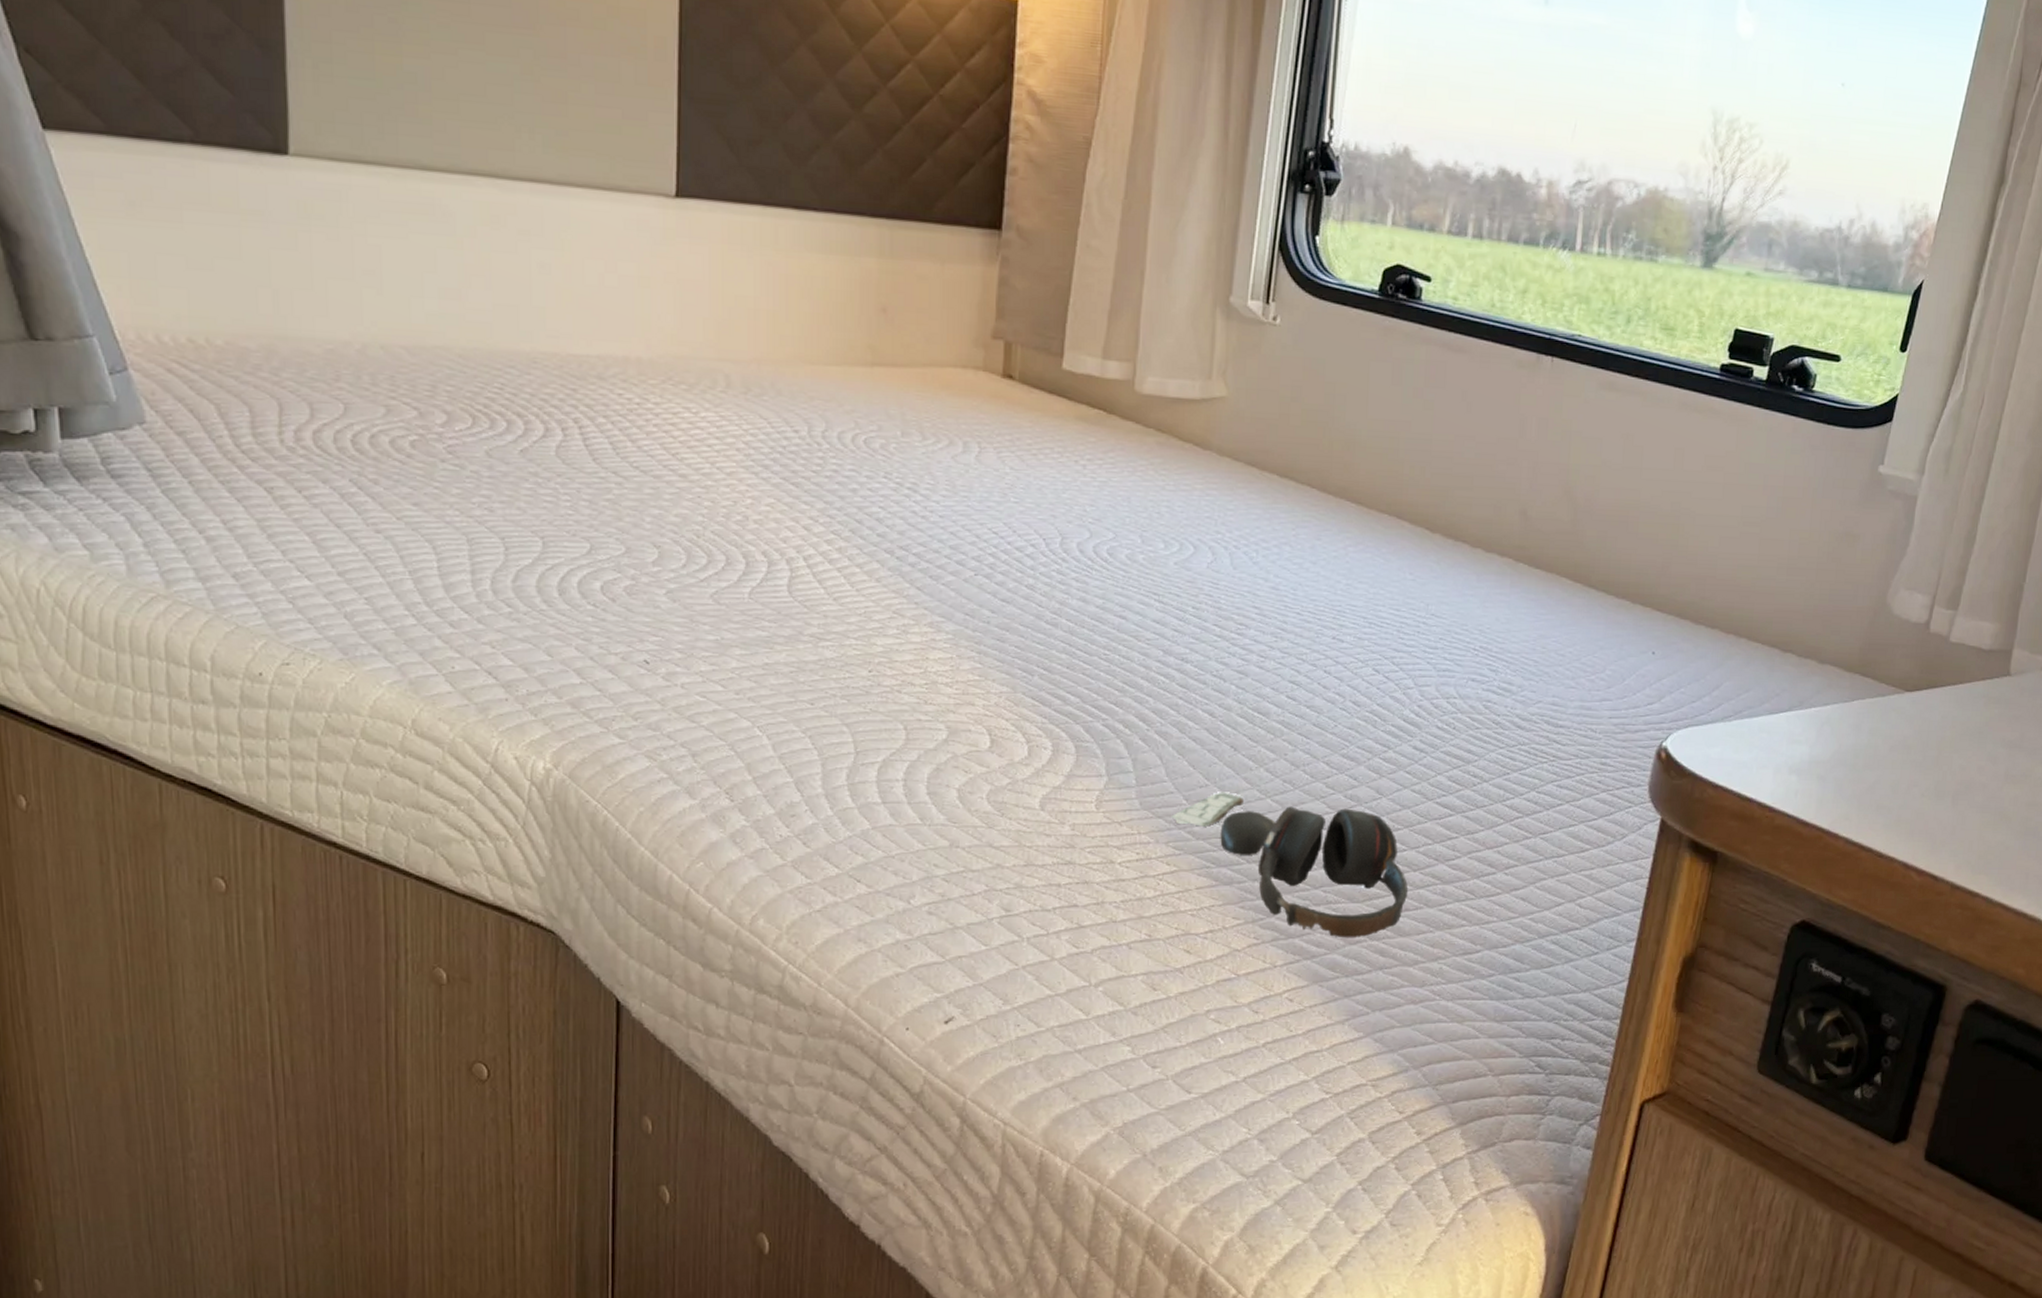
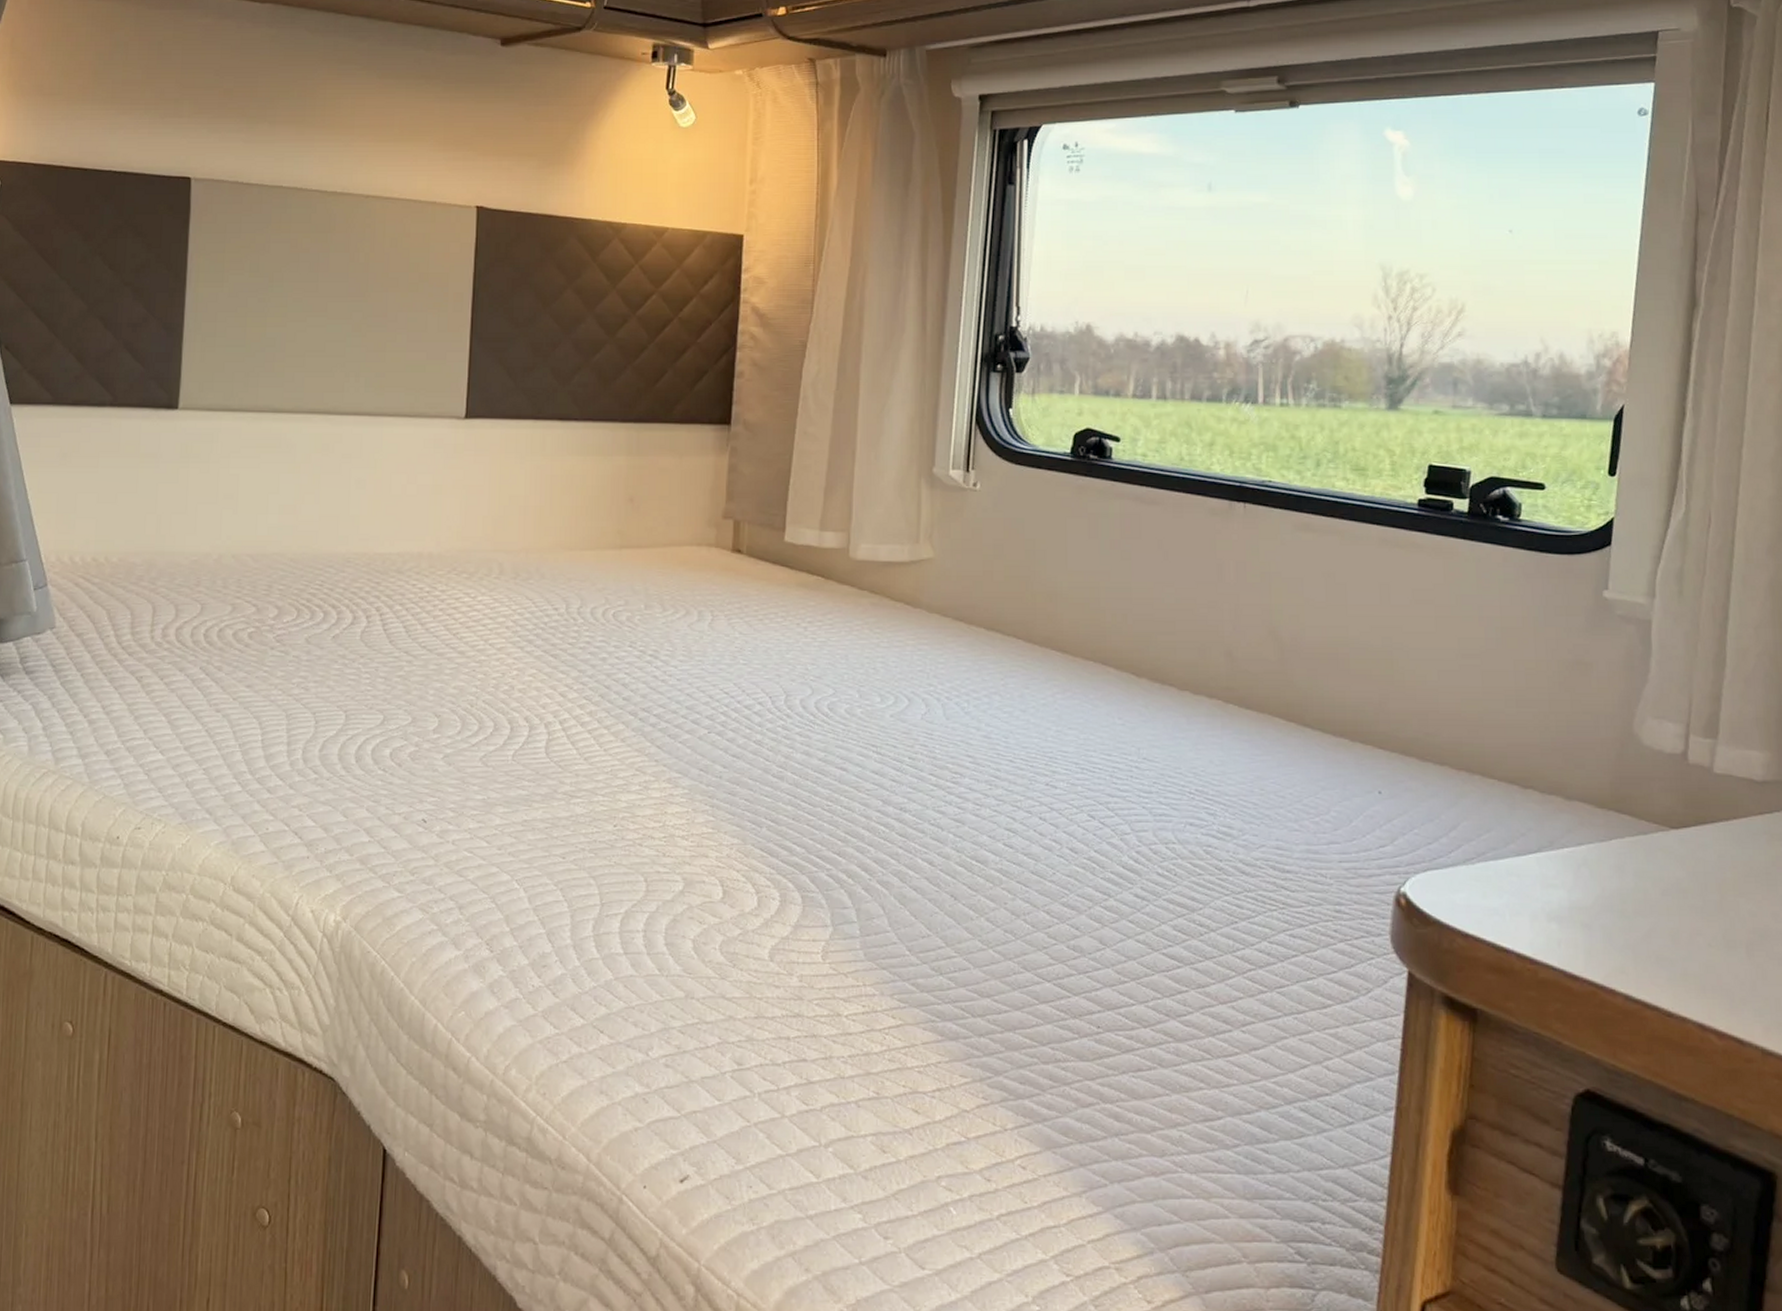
headset: present [1171,792,1409,938] -> none [895,942,1140,1101]

